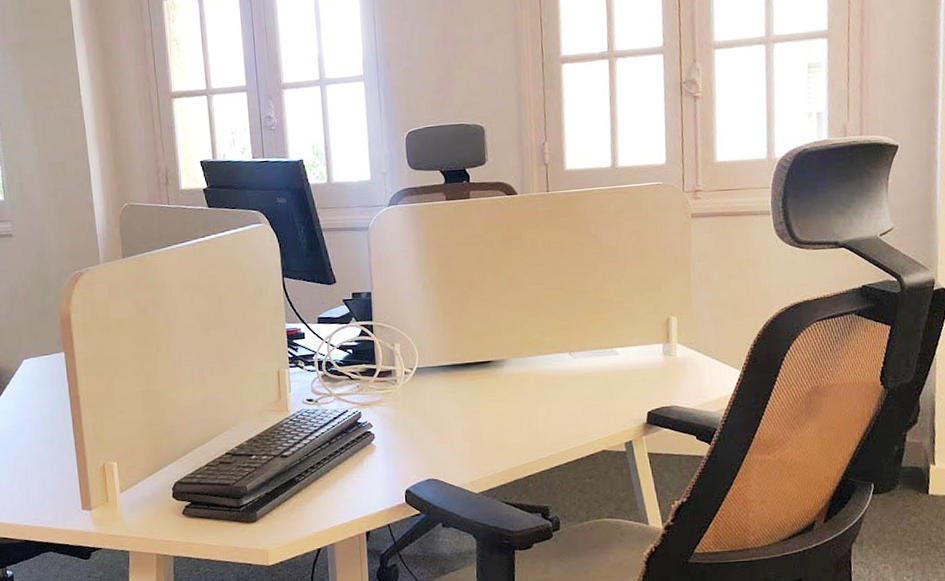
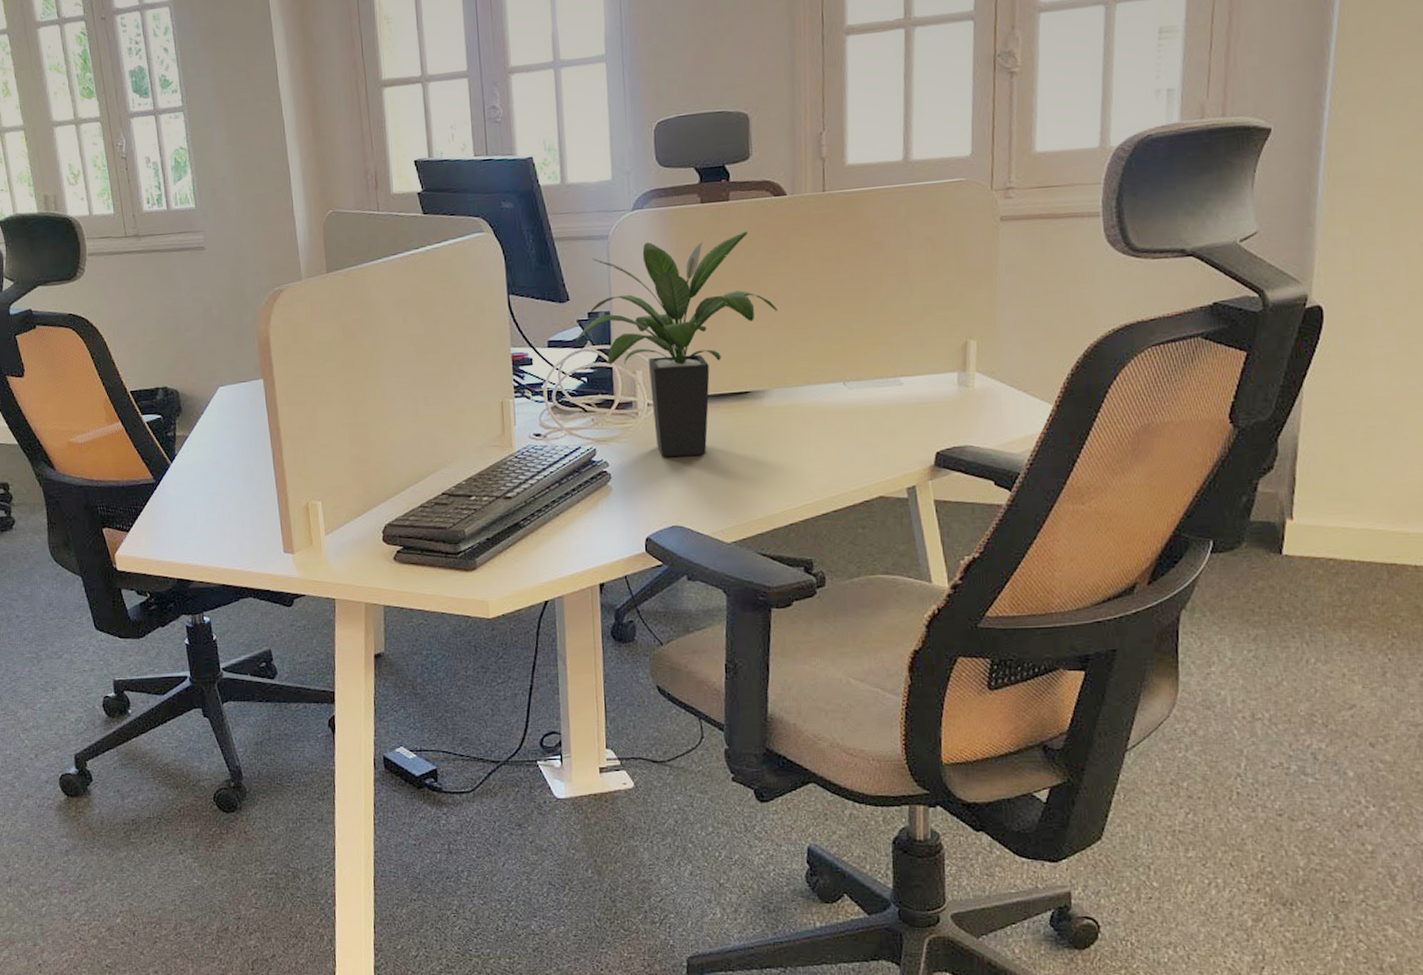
potted plant: none [342,224,513,418] -> present [575,231,778,457]

